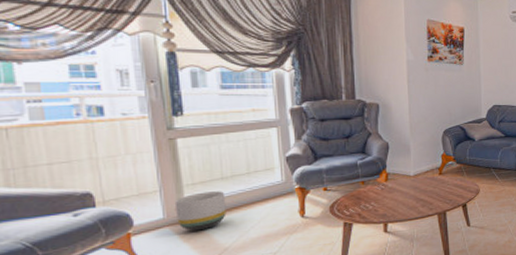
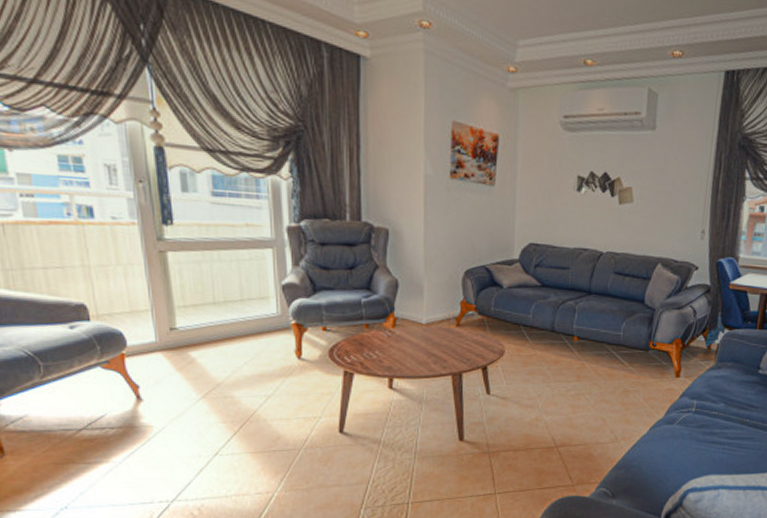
planter: present [174,191,227,231] -> none [166,317,219,360]

